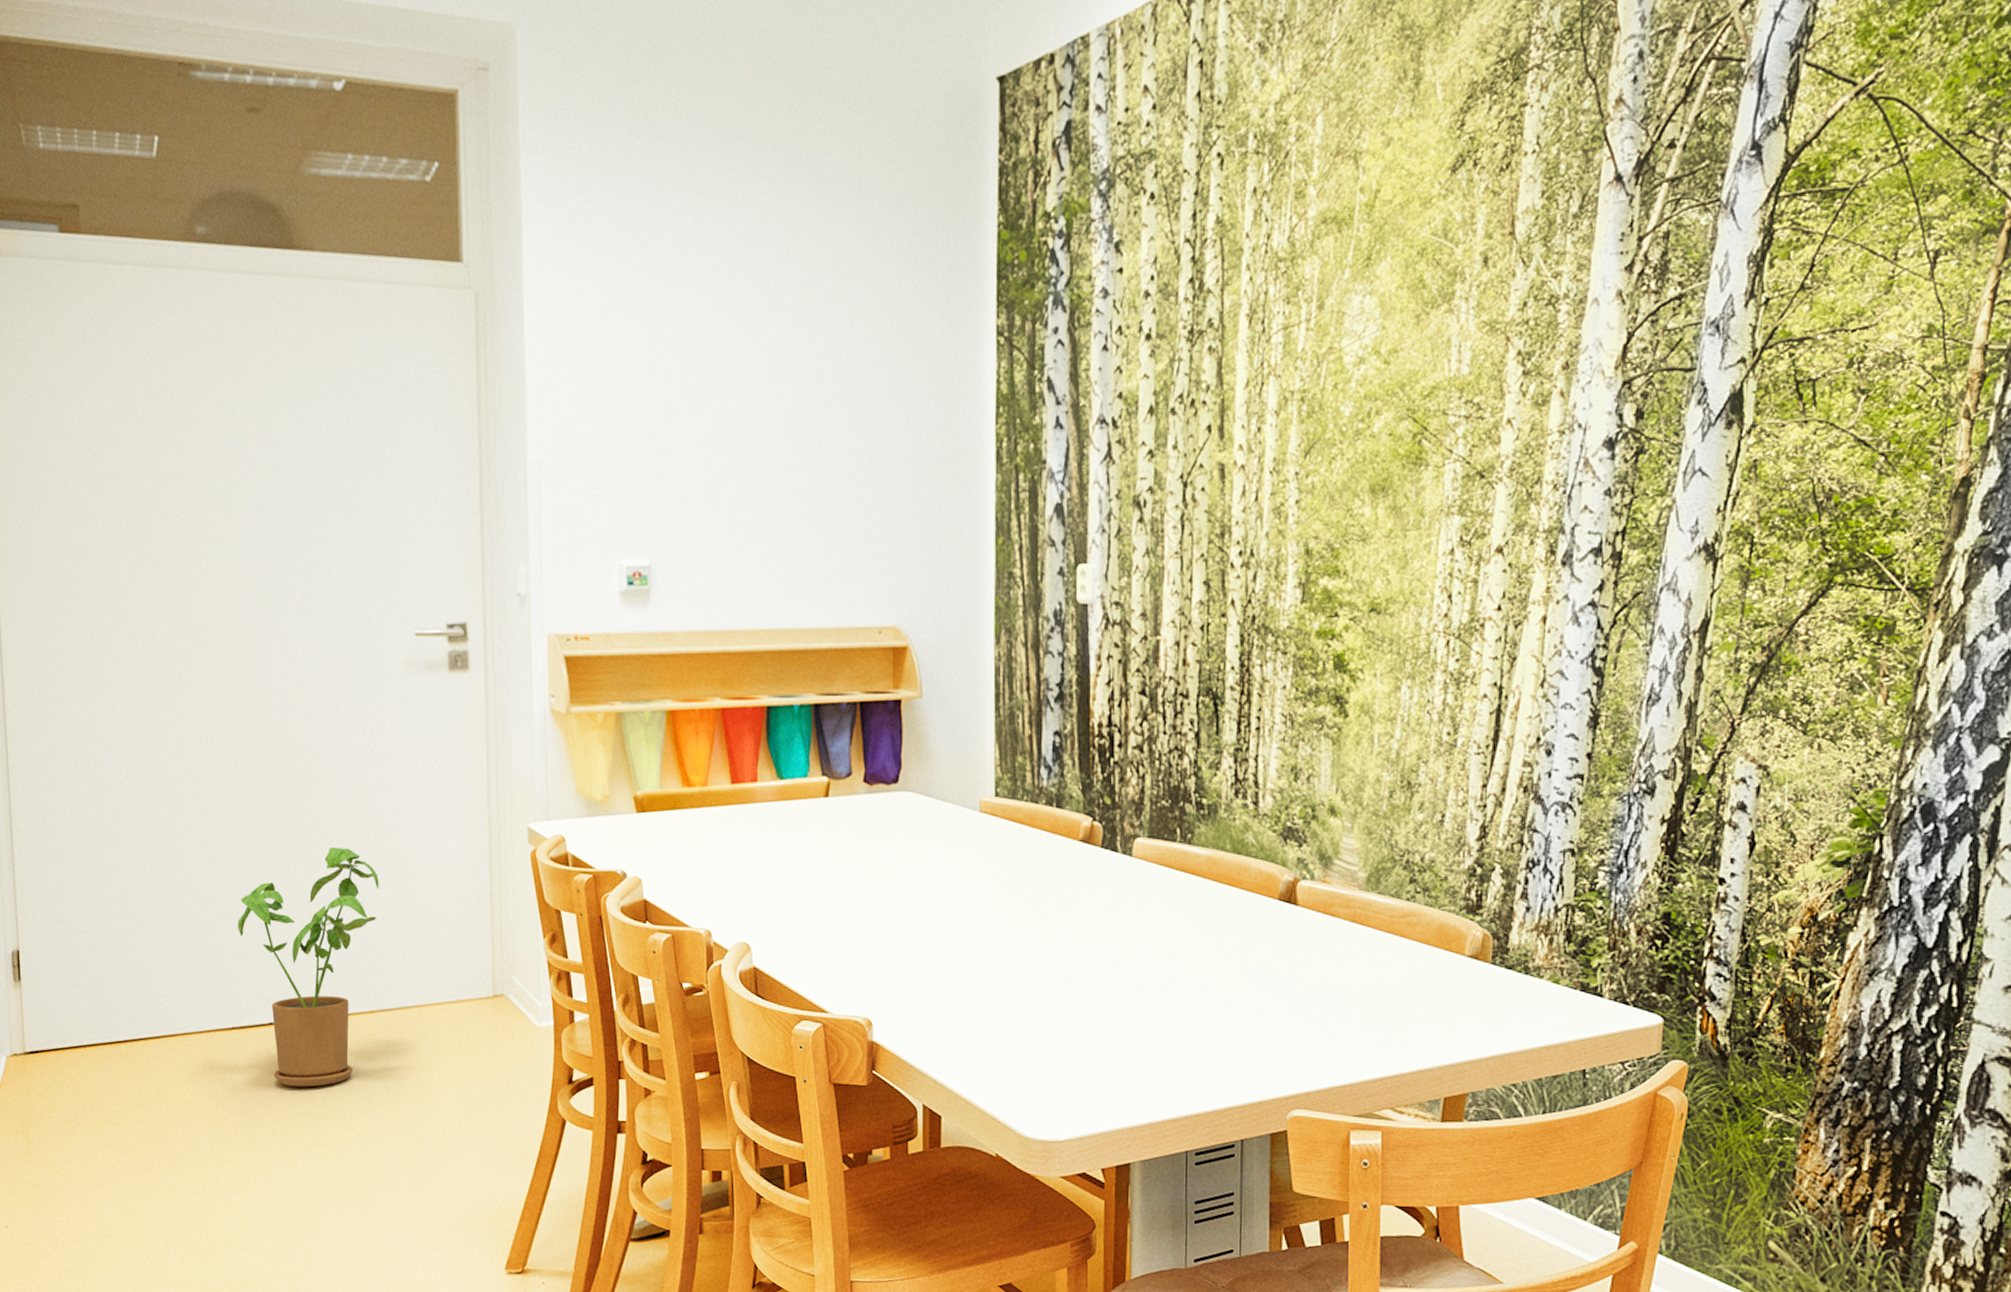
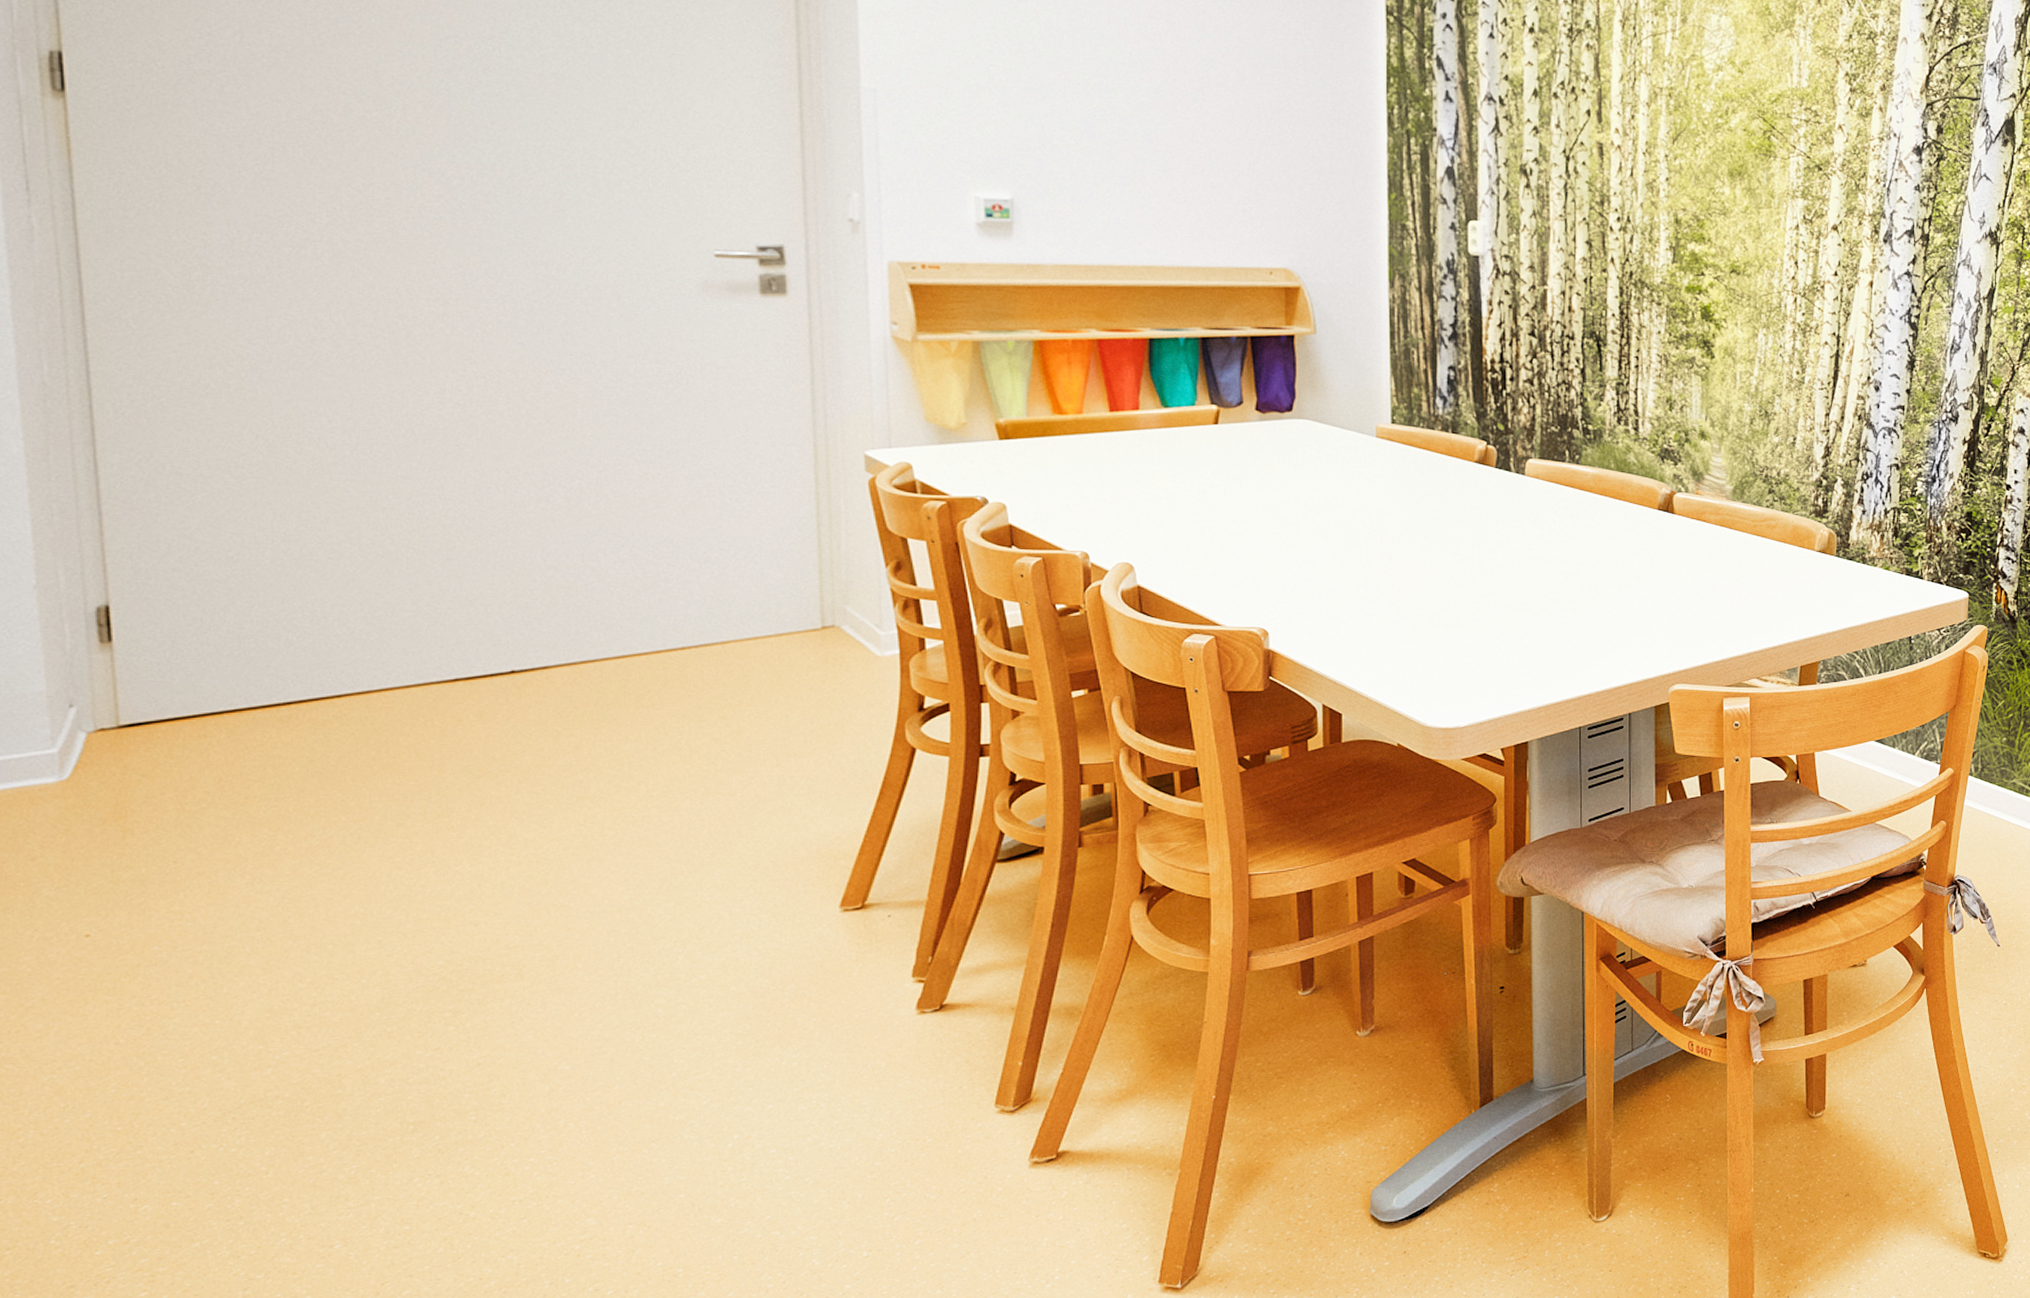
house plant: present [238,847,379,1087] -> none [463,478,667,739]

